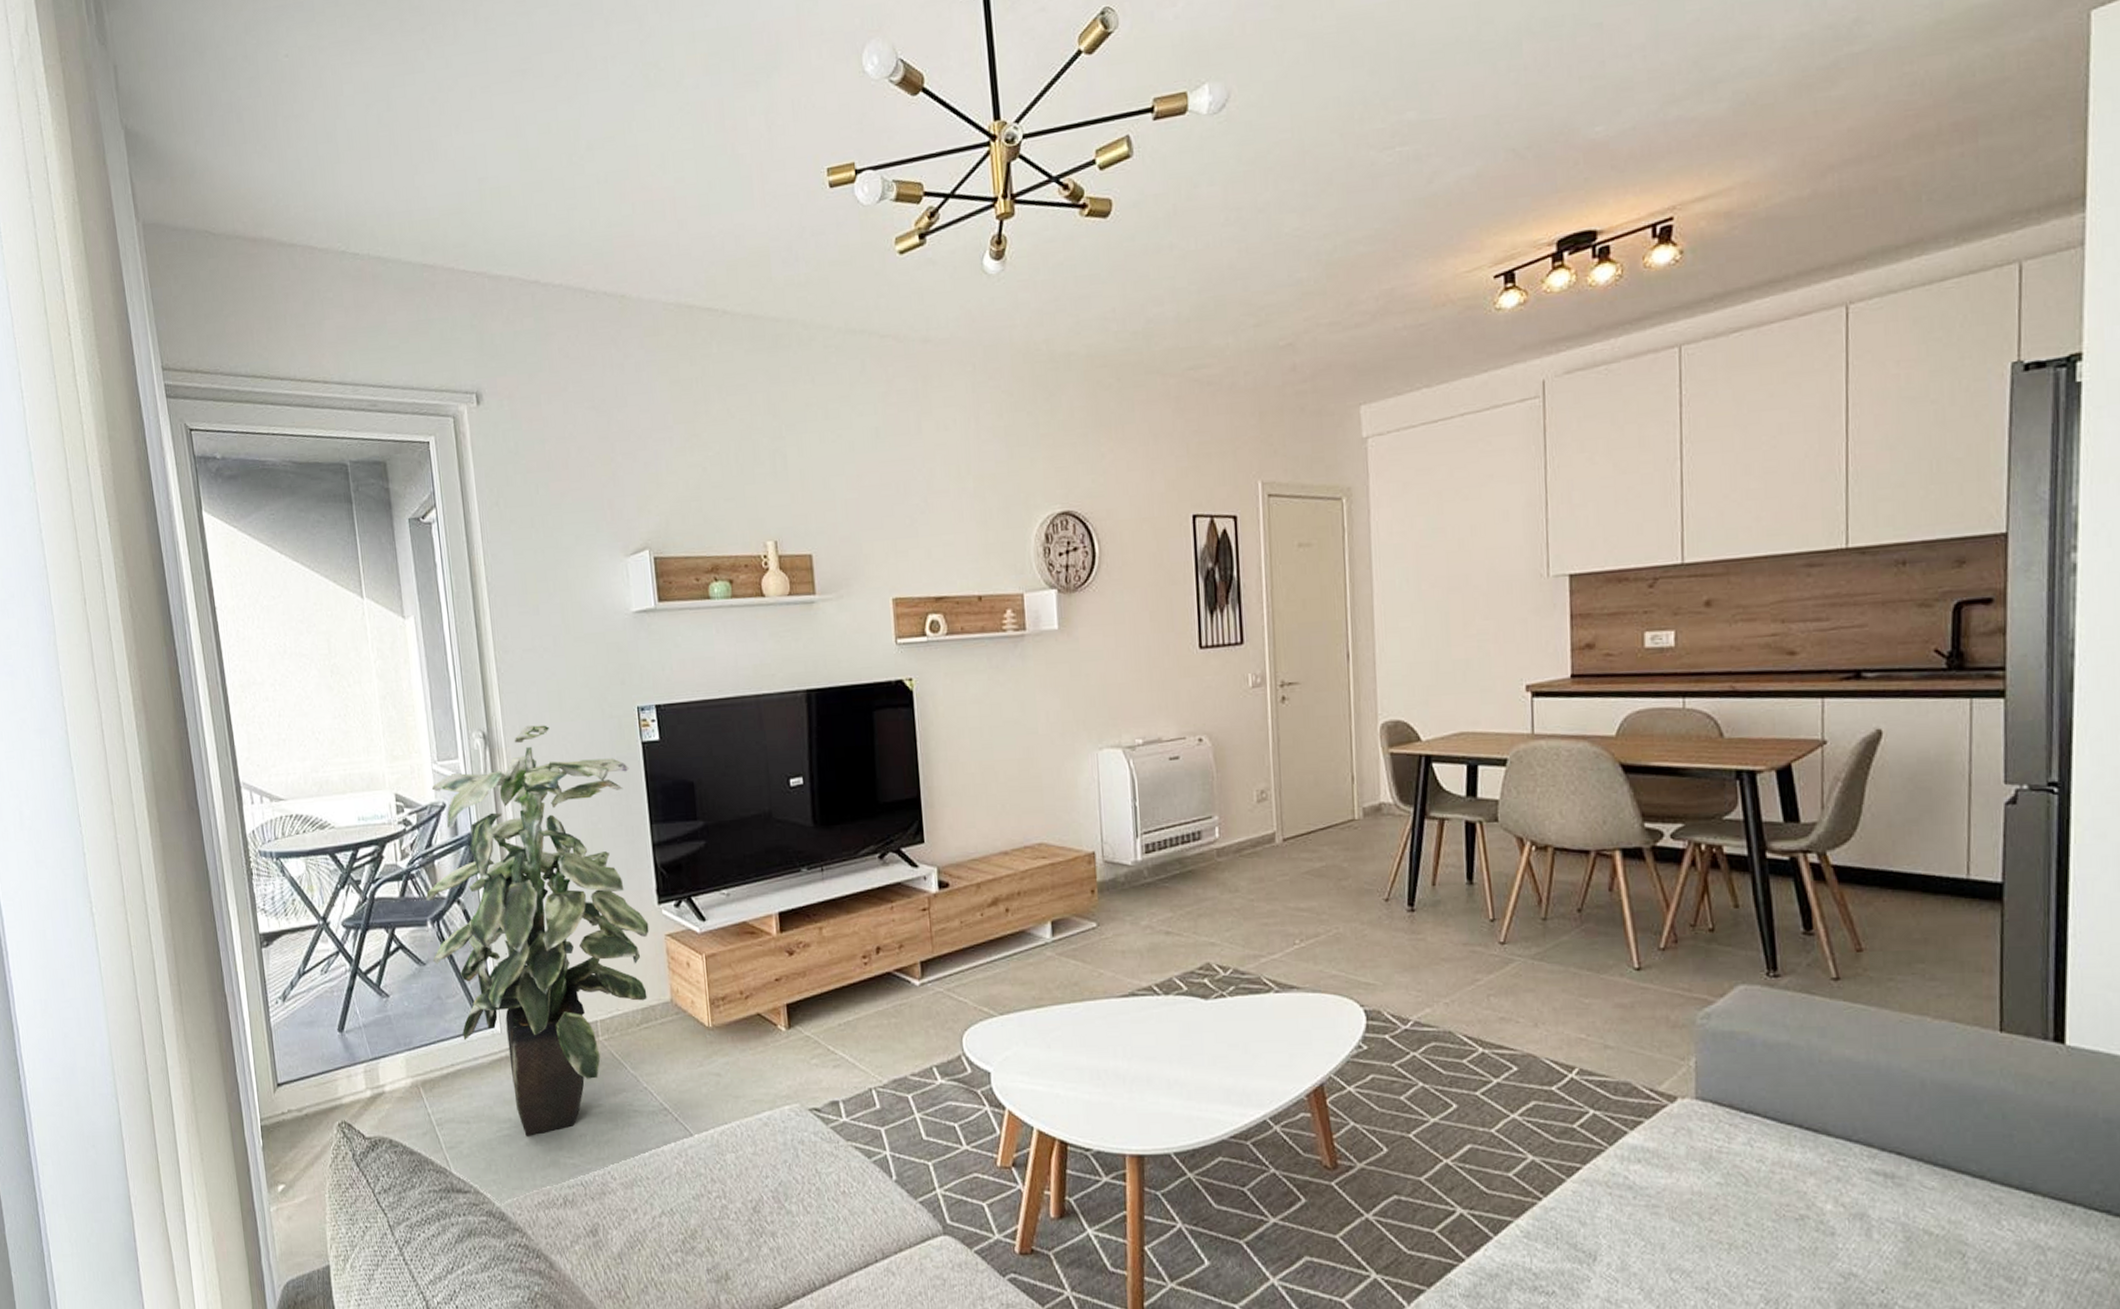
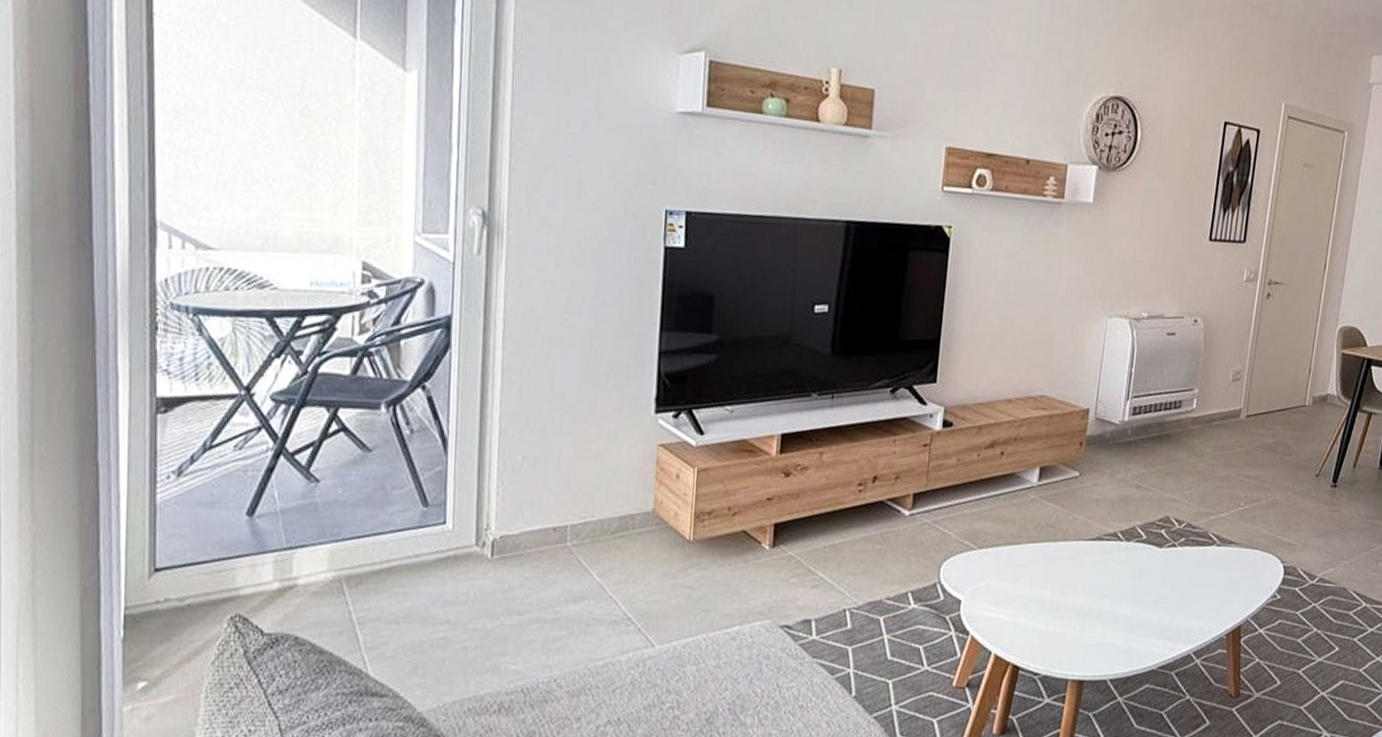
indoor plant: present [425,725,649,1136] -> none [381,211,646,640]

